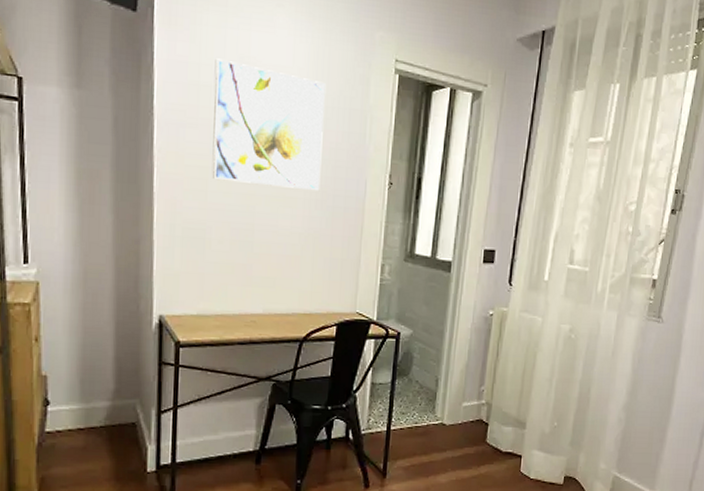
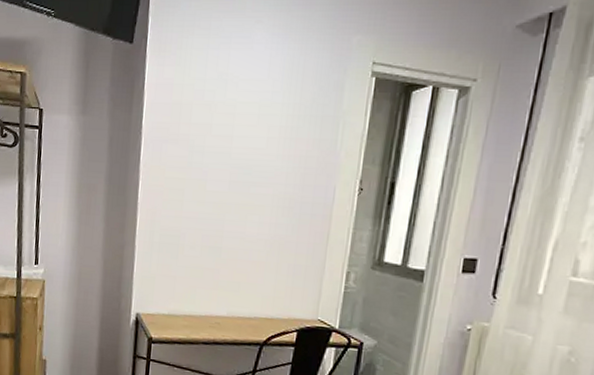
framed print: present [212,58,325,191] -> none [188,78,299,199]

